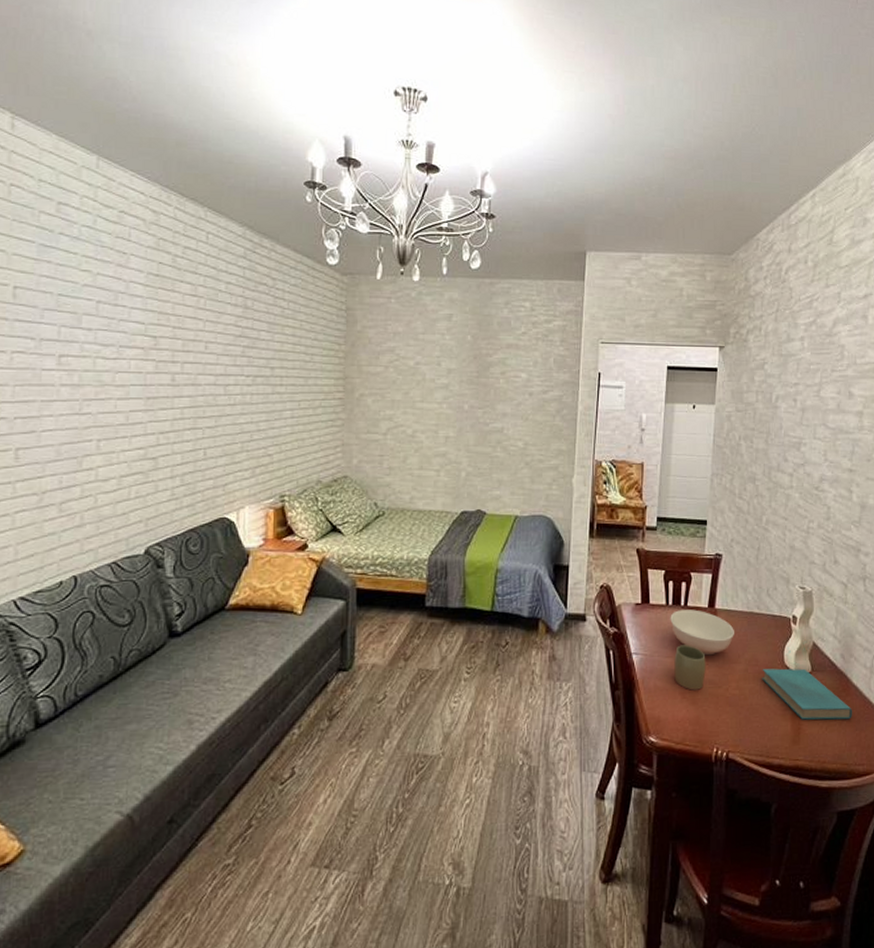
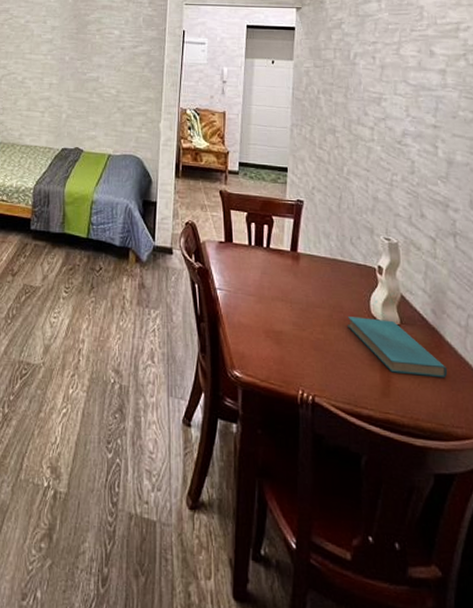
bowl: present [670,609,734,656] -> none [253,251,318,298]
mug: present [674,645,706,690] -> none [257,285,290,331]

